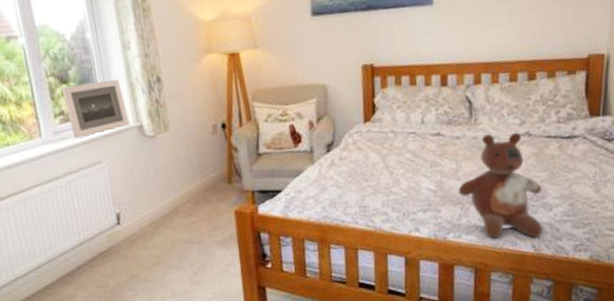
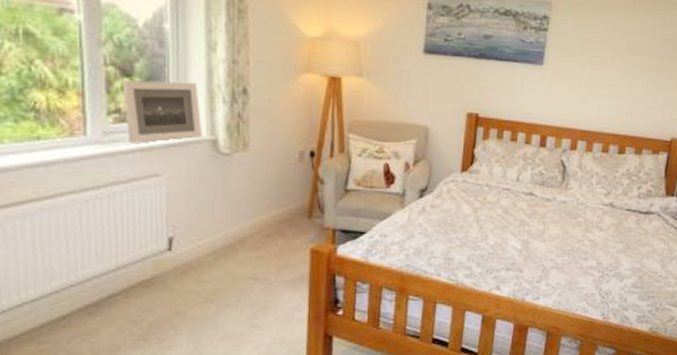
stuffed bear: present [458,132,543,239] -> none [541,200,617,306]

